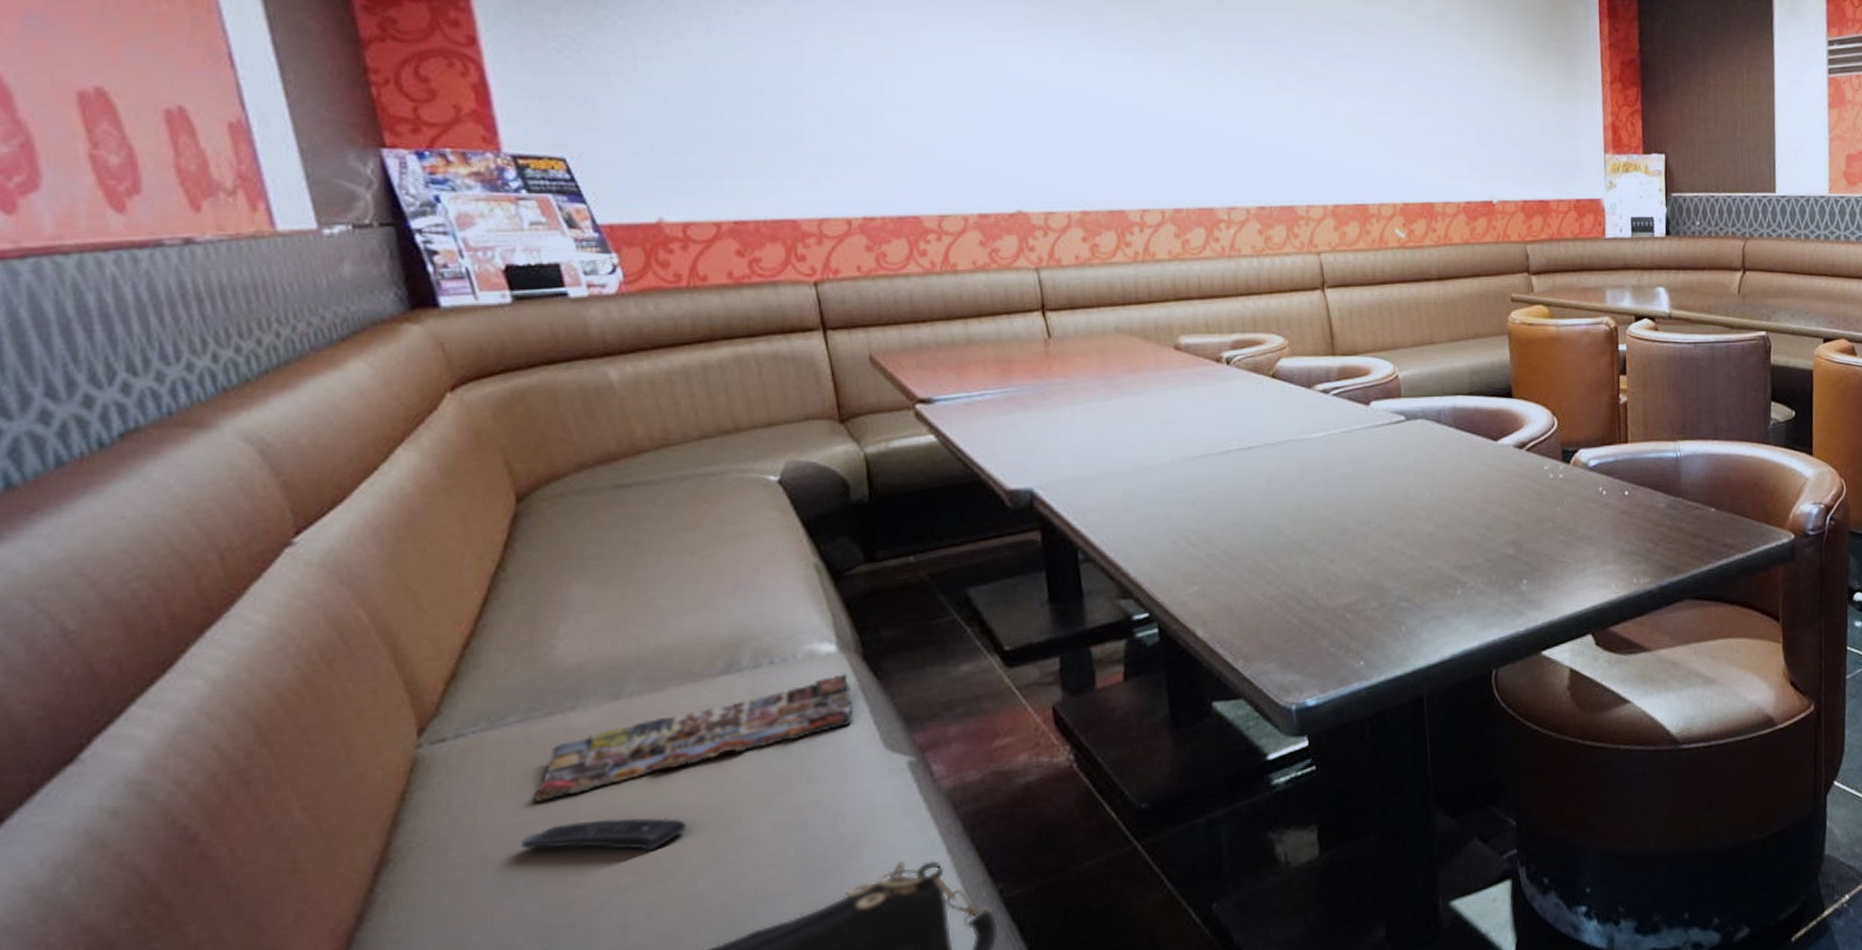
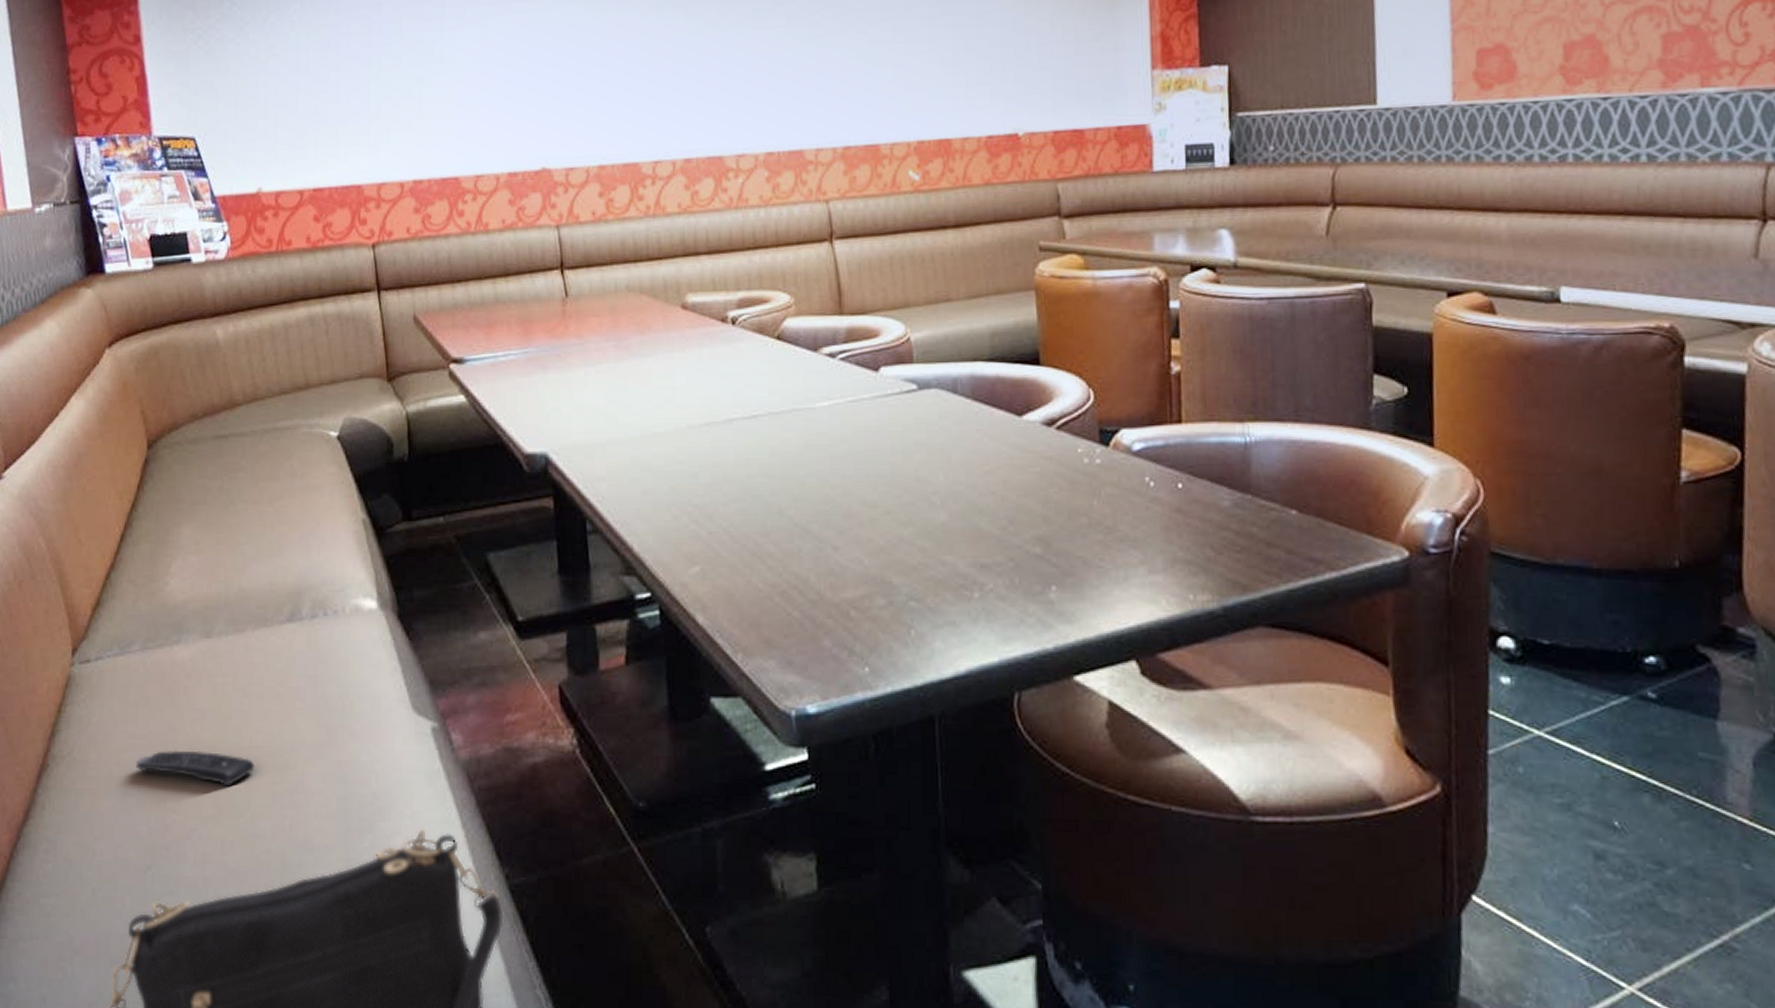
magazine: present [533,673,853,803] -> none [146,631,388,728]

